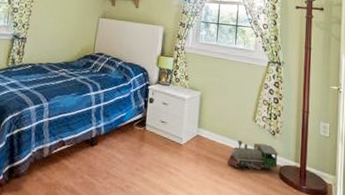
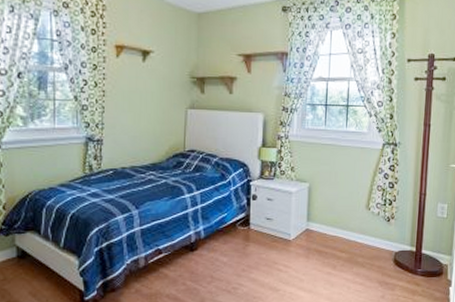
toy train: present [227,140,278,170] -> none [339,230,393,259]

